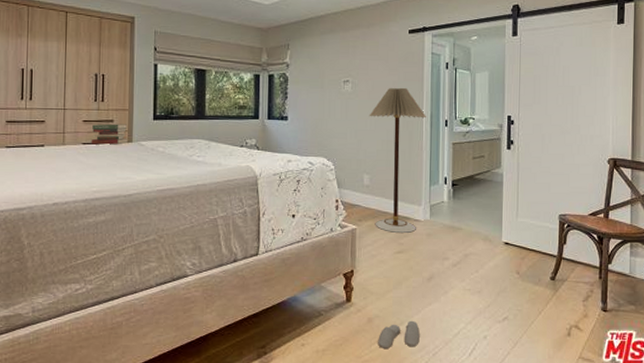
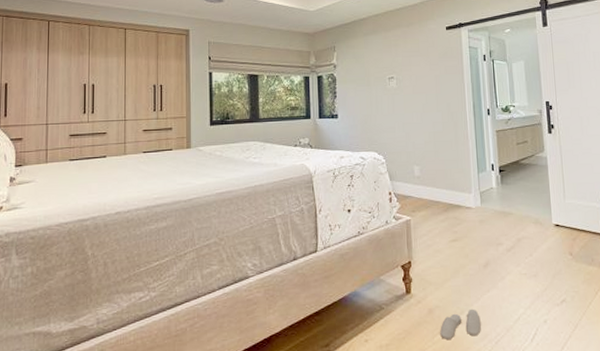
books: present [91,124,128,145] -> none [151,131,186,153]
floor lamp: present [369,87,426,233] -> none [414,80,469,221]

